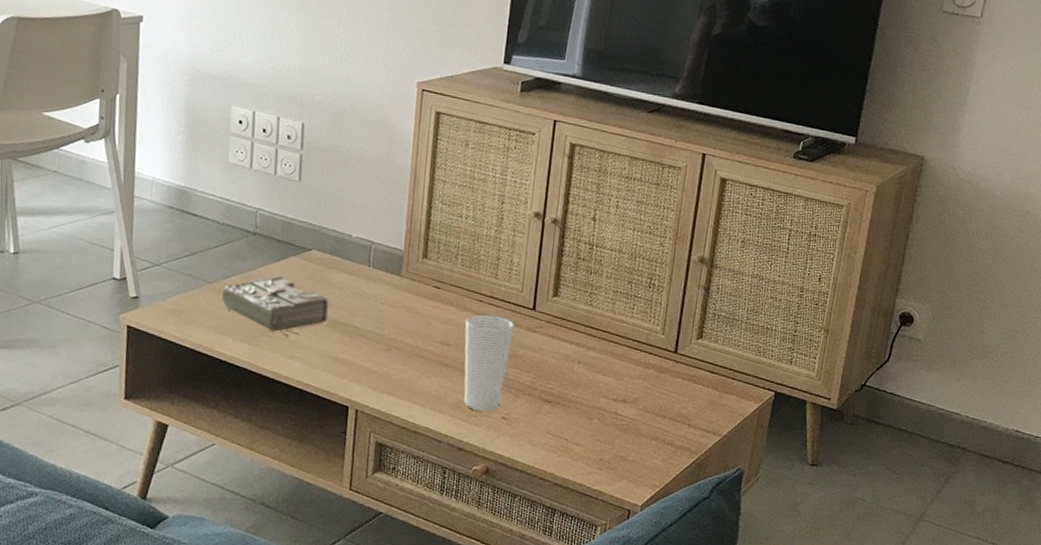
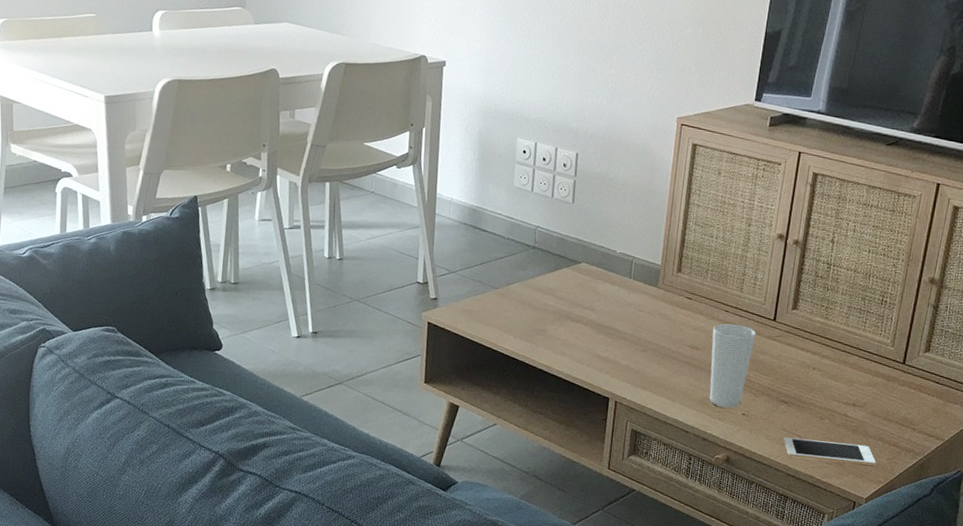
diary: present [221,276,329,338] -> none [504,284,595,337]
cell phone: none [549,441,651,468] -> present [784,437,877,466]

